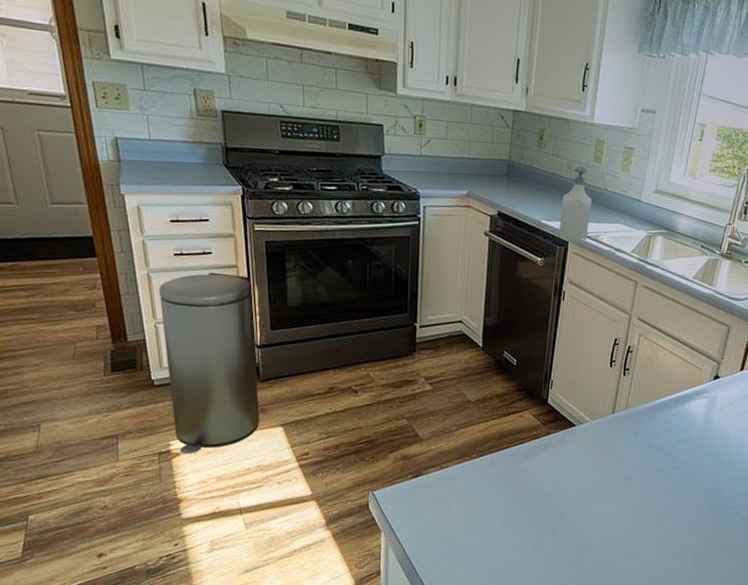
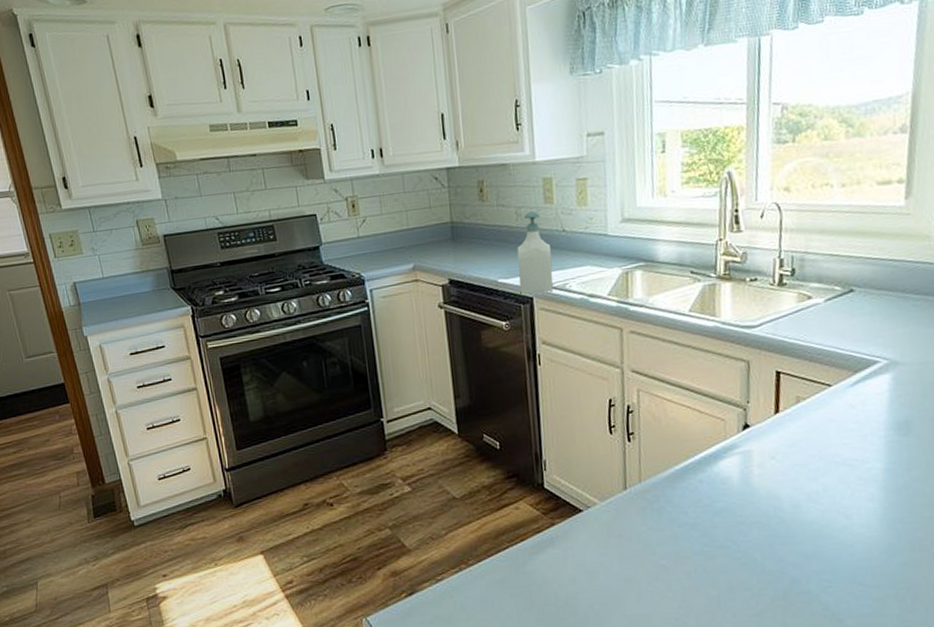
pedal bin: present [158,272,259,454] -> none [127,397,239,596]

